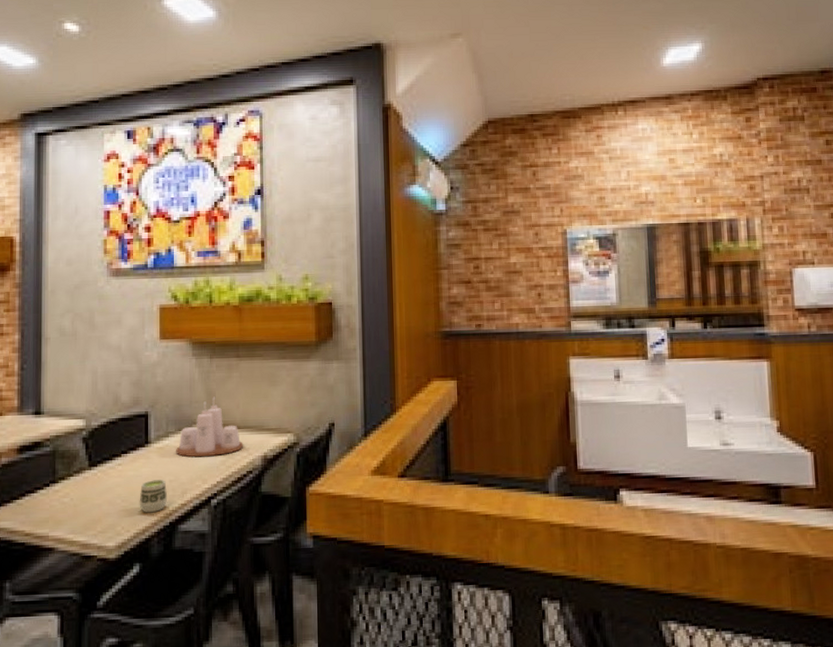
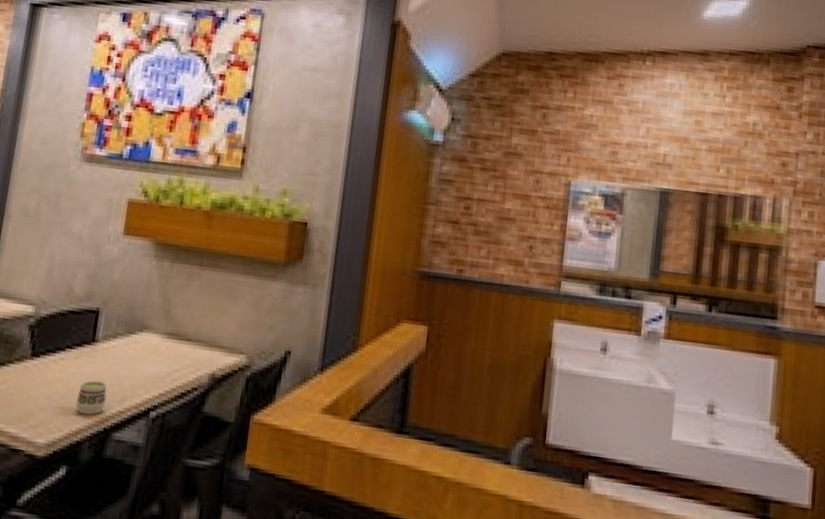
condiment set: present [176,396,244,457] -> none [121,303,193,366]

